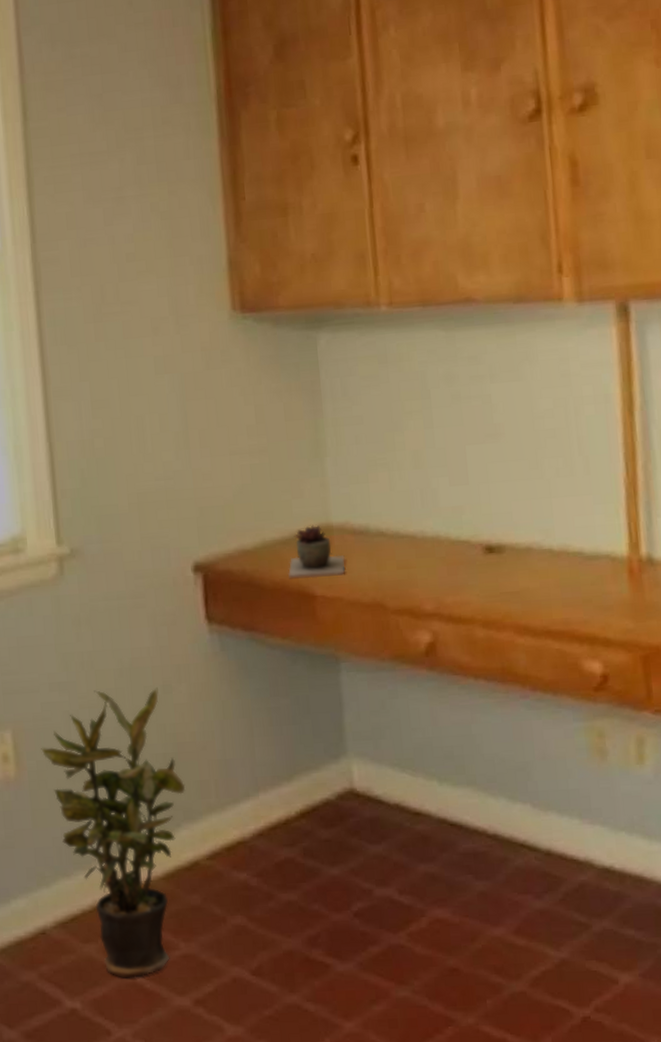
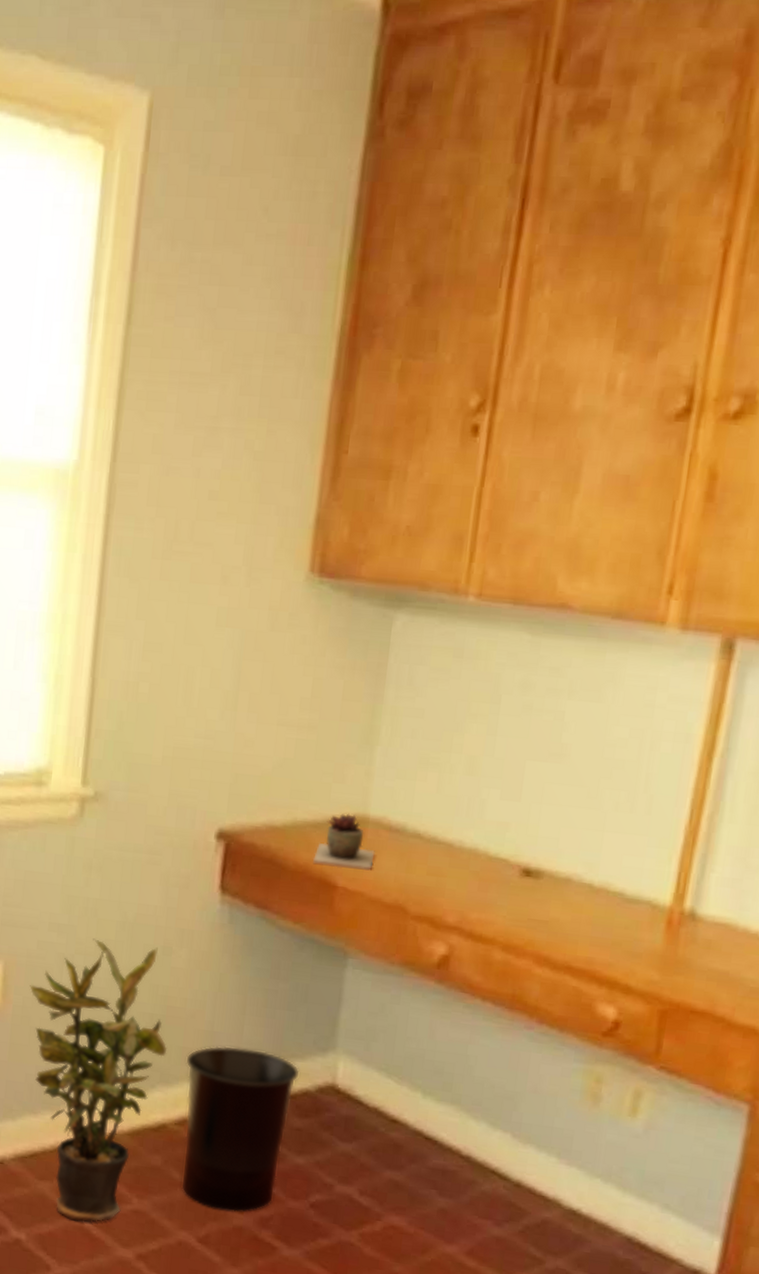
waste bin: none [205,768,317,938] -> present [181,1045,300,1212]

